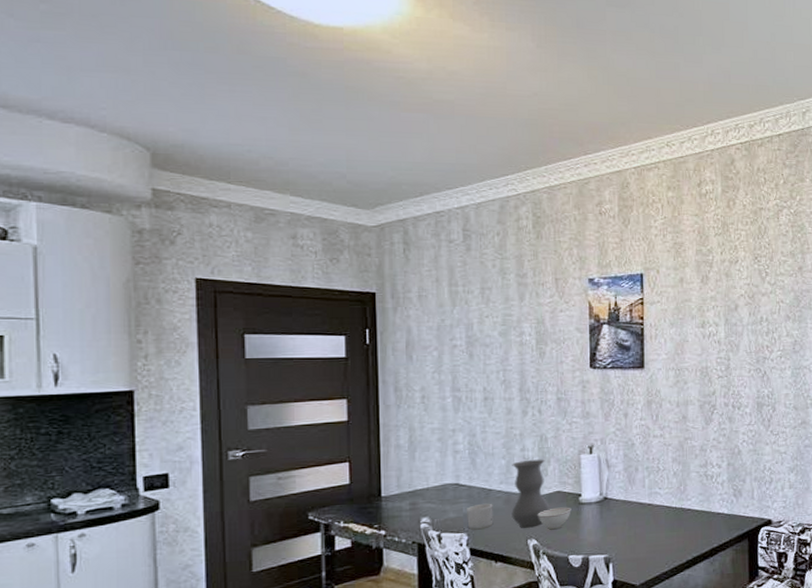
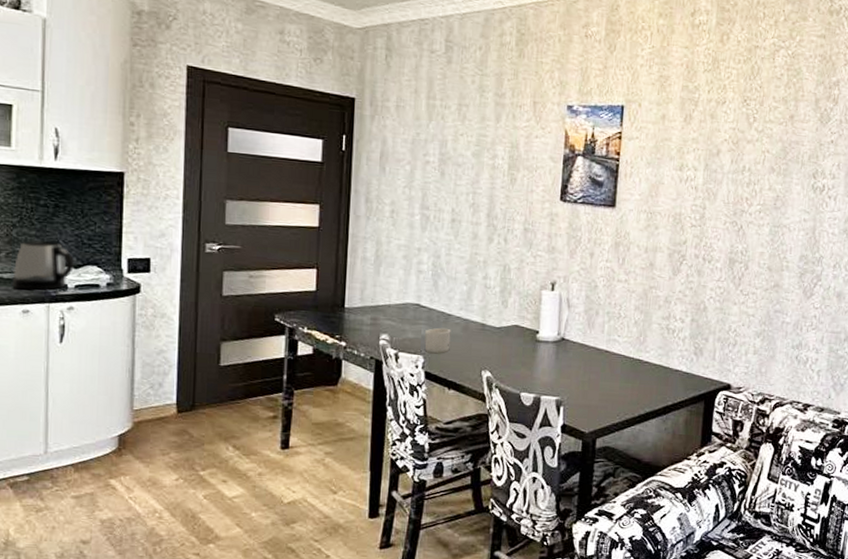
kettle: none [13,469,85,524] -> present [12,240,75,291]
vase: present [511,459,550,529] -> none [468,289,507,360]
bowl: present [537,507,571,530] -> none [493,341,528,365]

